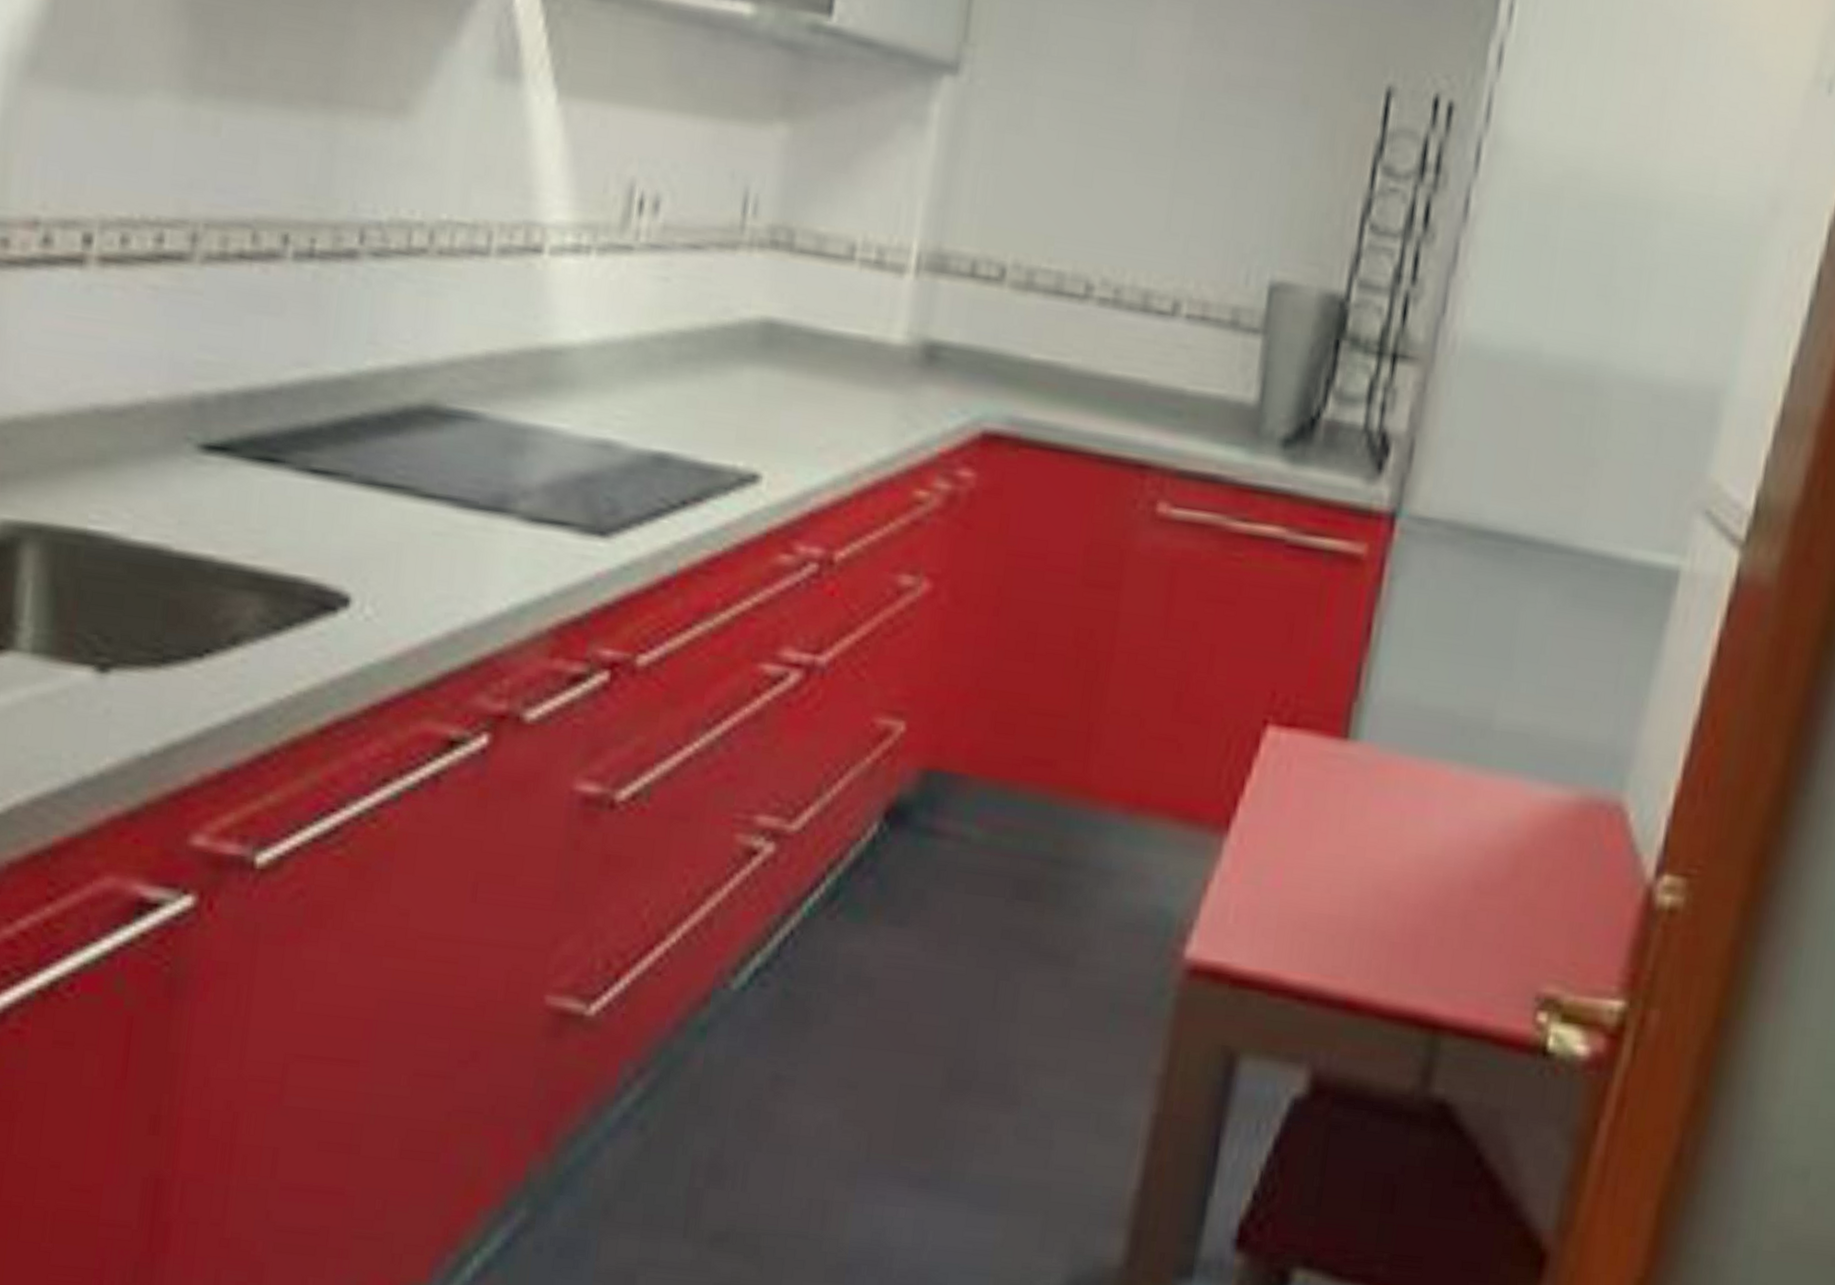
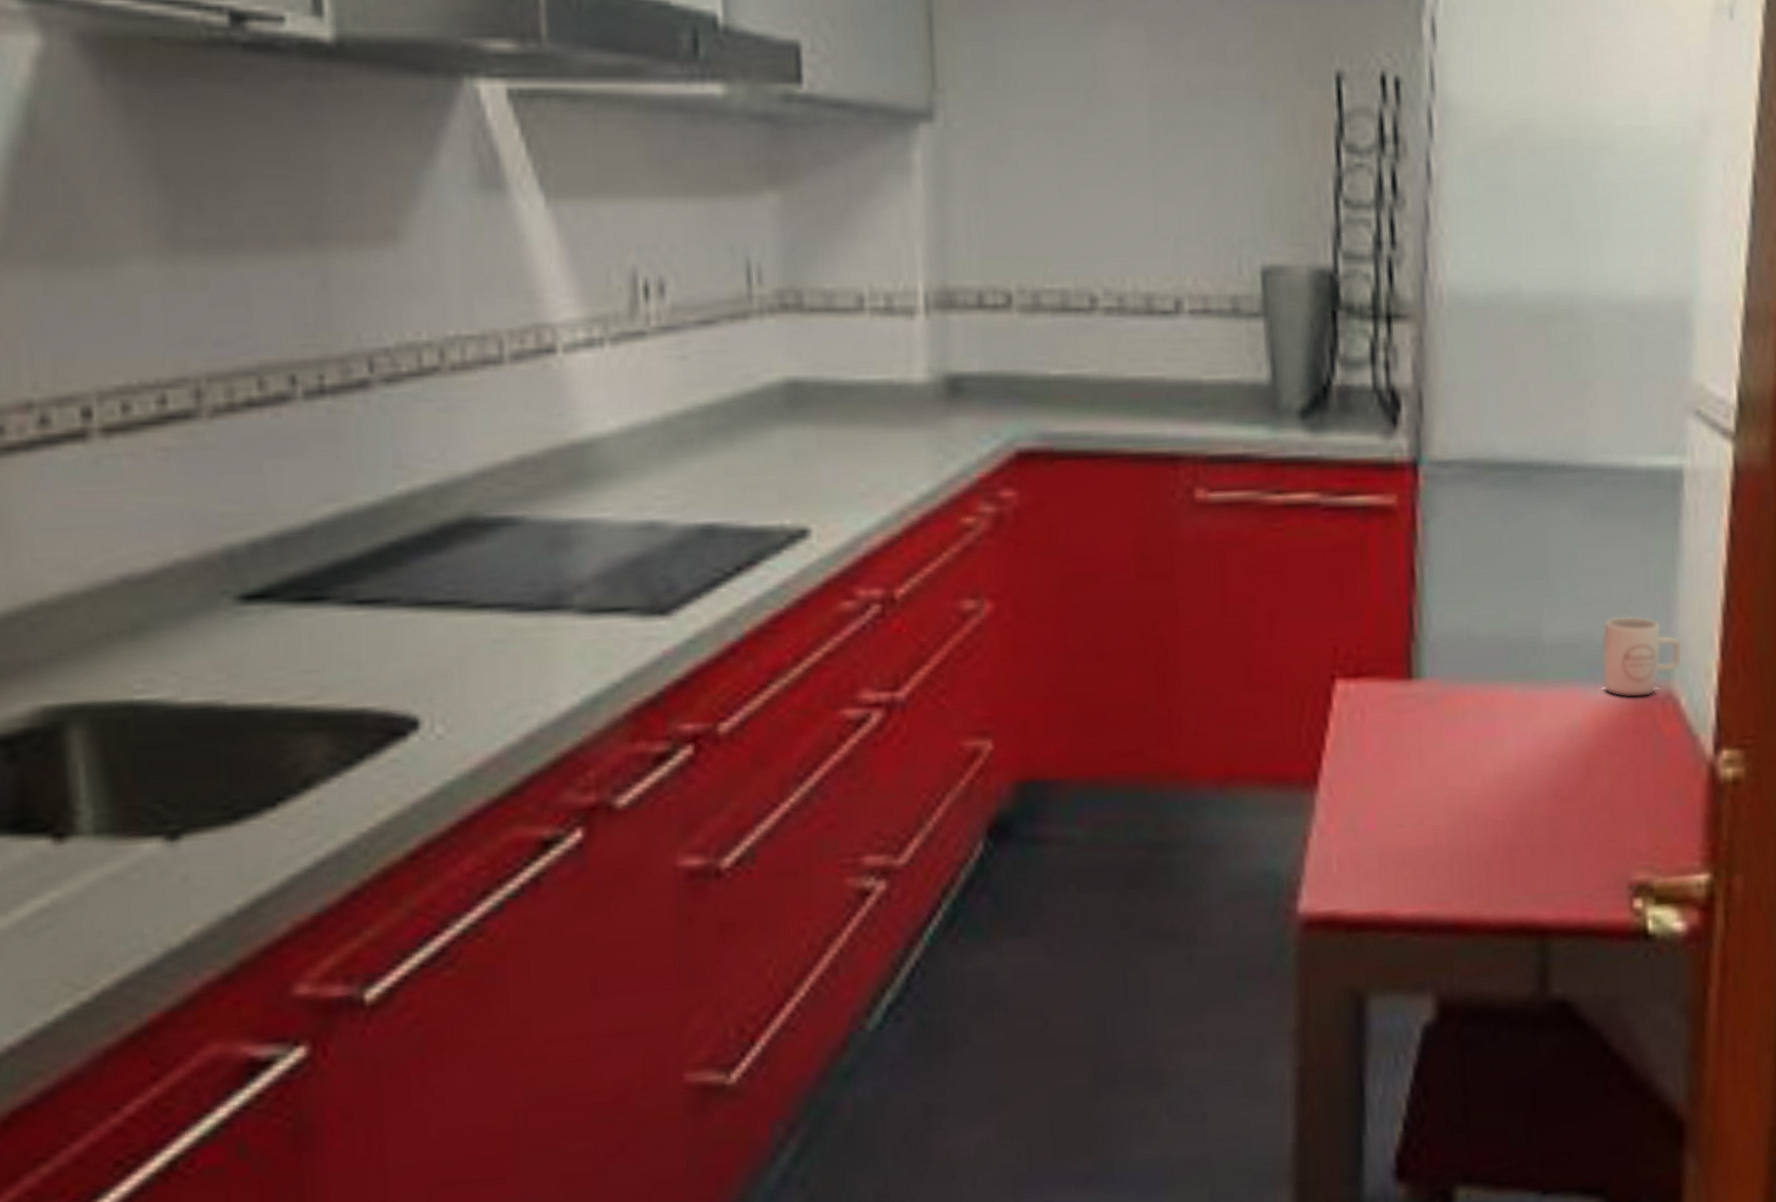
mug: none [1548,713,1643,804] -> present [1600,615,1683,698]

